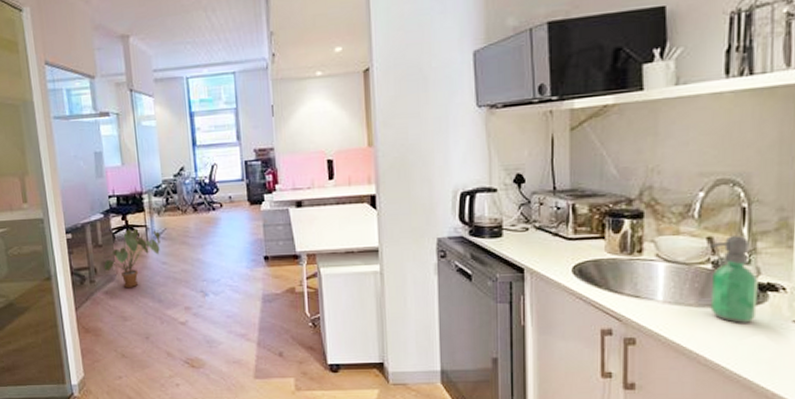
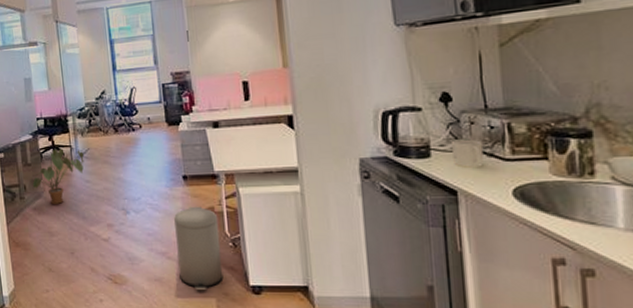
pedal bin: none [254,287,302,371] -> present [174,206,224,291]
mug: none [521,219,550,247] -> present [450,139,484,168]

